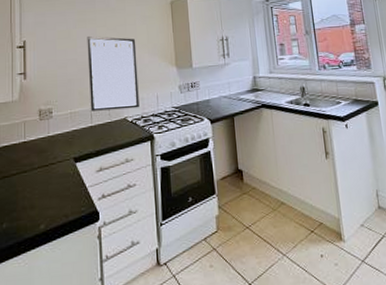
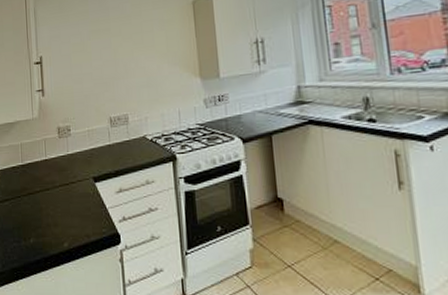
writing board: present [87,36,139,112] -> none [102,47,160,129]

